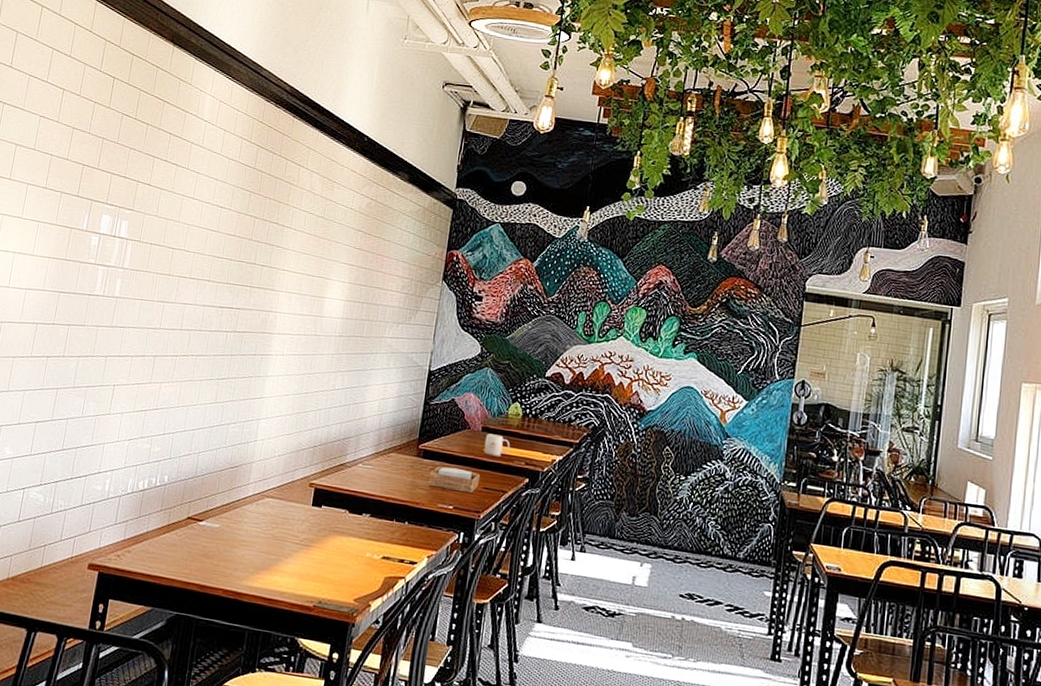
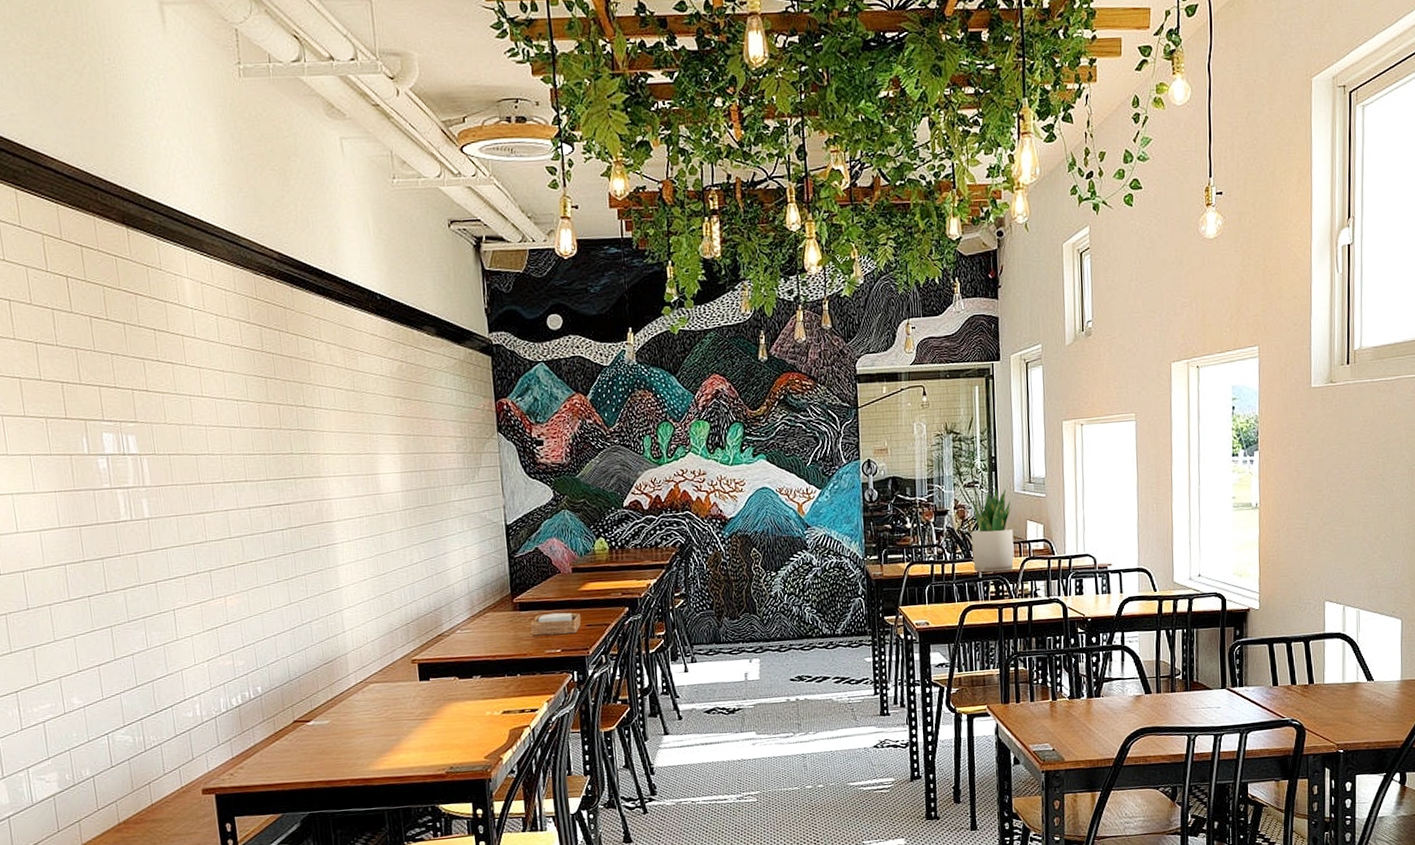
mug: present [483,433,510,457] -> none [577,572,604,595]
planter: none [900,439,954,532] -> present [971,488,1014,573]

